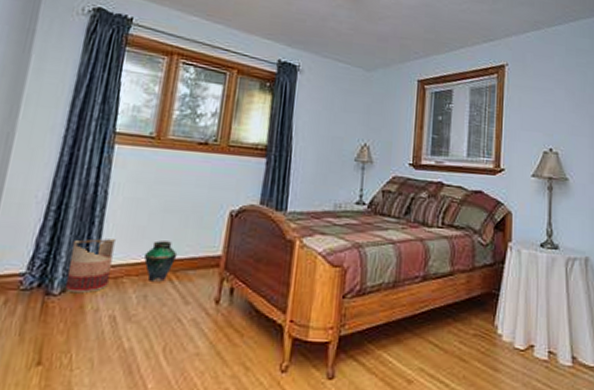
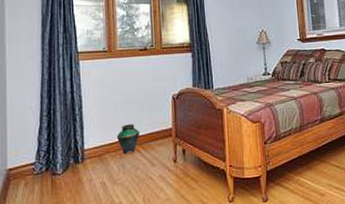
basket: present [66,238,116,294] -> none [64,128,95,171]

